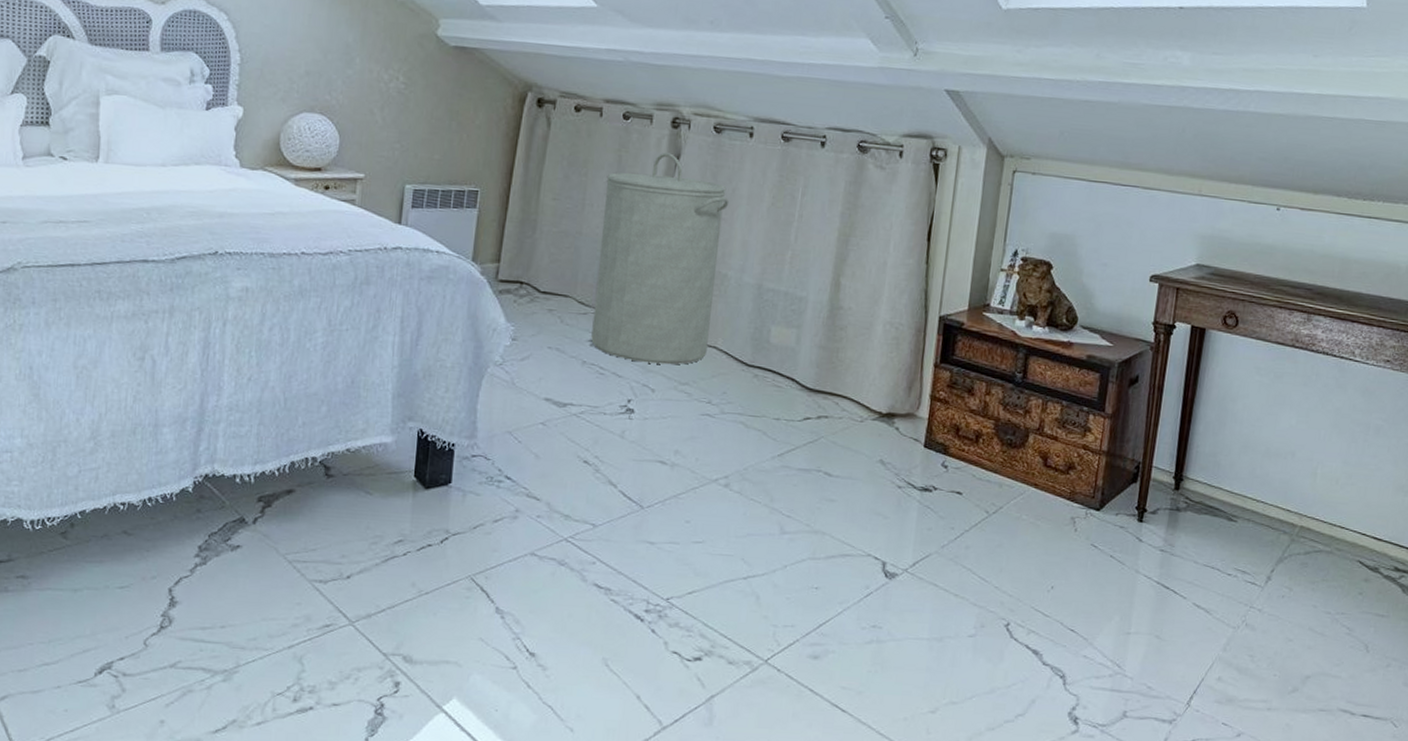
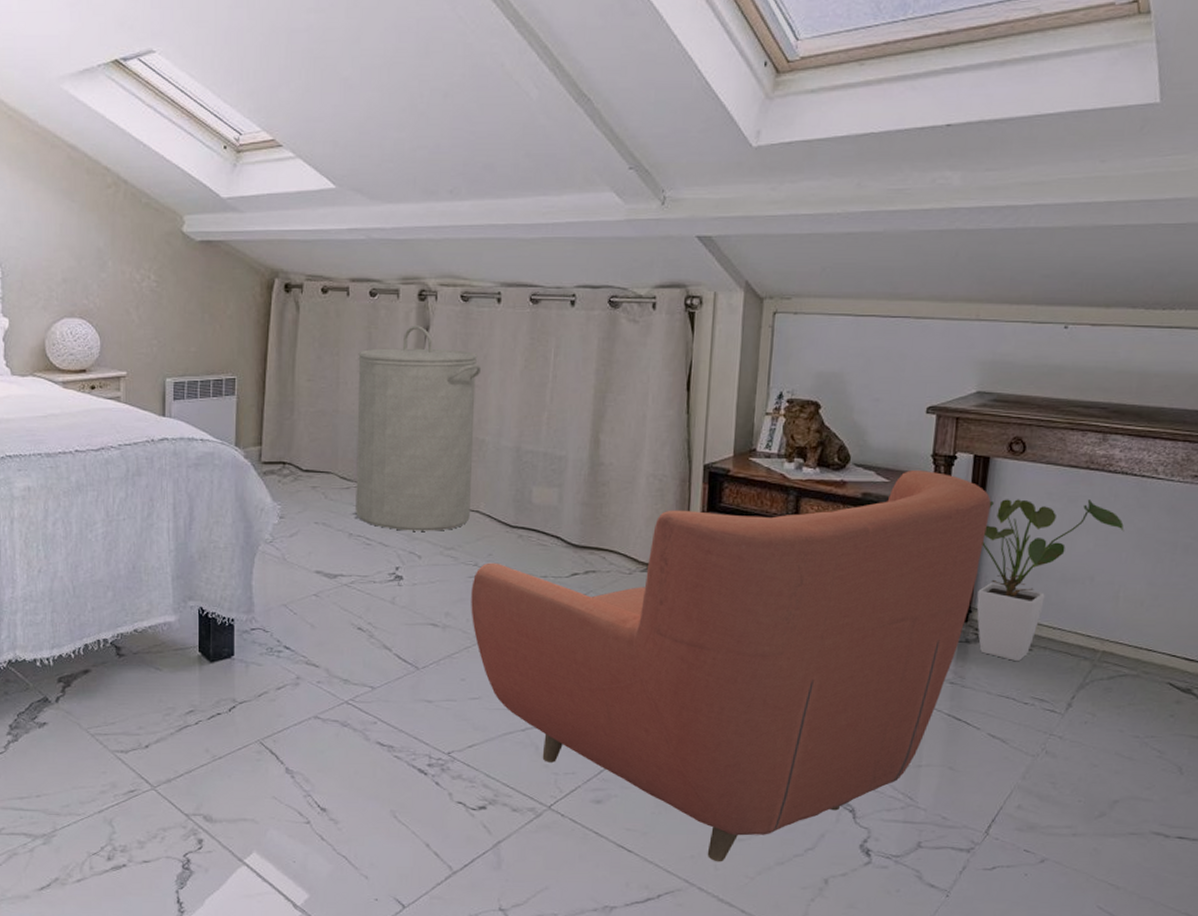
armchair: none [700,336,1205,726] -> present [471,471,991,862]
house plant: none [1188,371,1324,533] -> present [976,499,1125,662]

